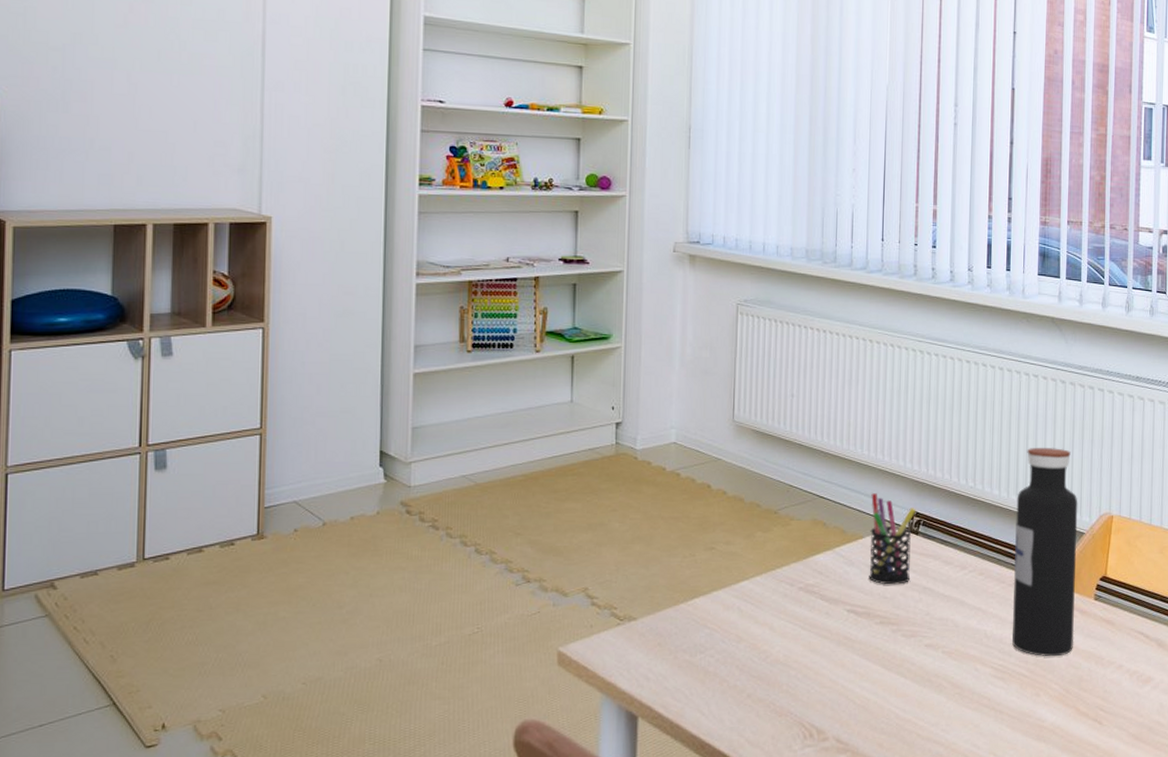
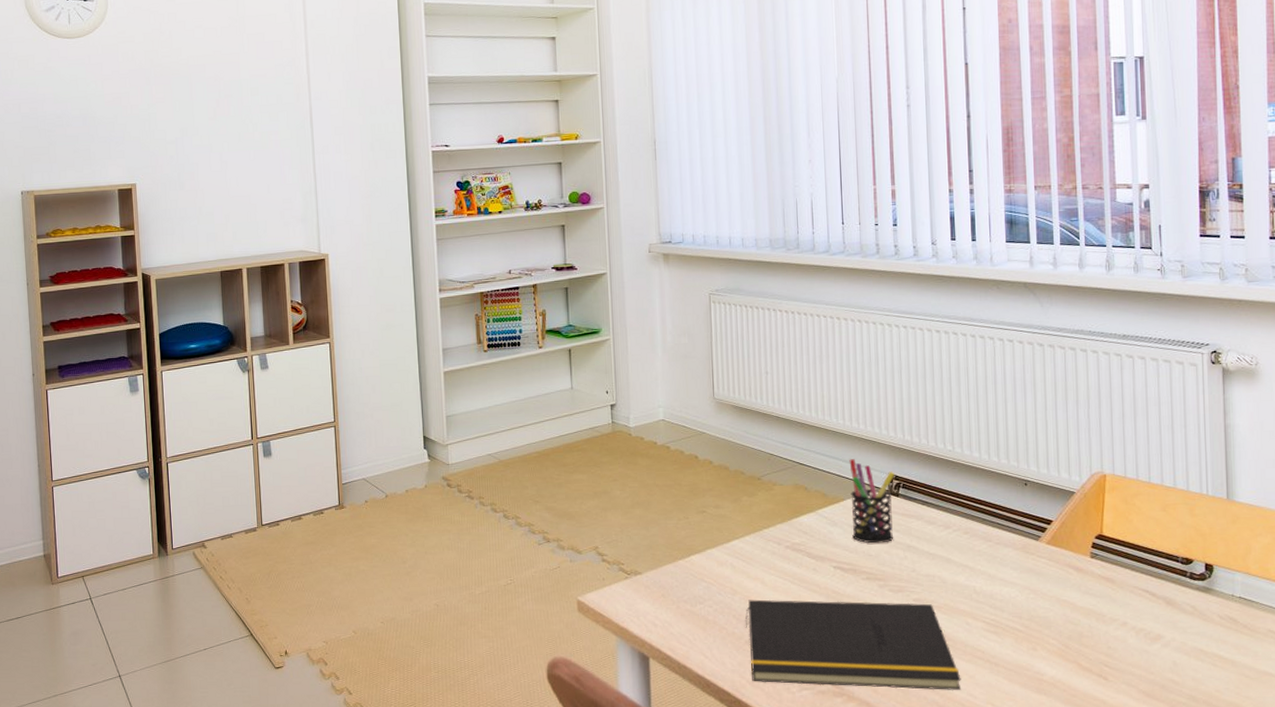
notepad: none [749,647,966,742] -> present [745,599,962,691]
water bottle: present [1012,448,1078,657] -> none [998,410,1071,613]

